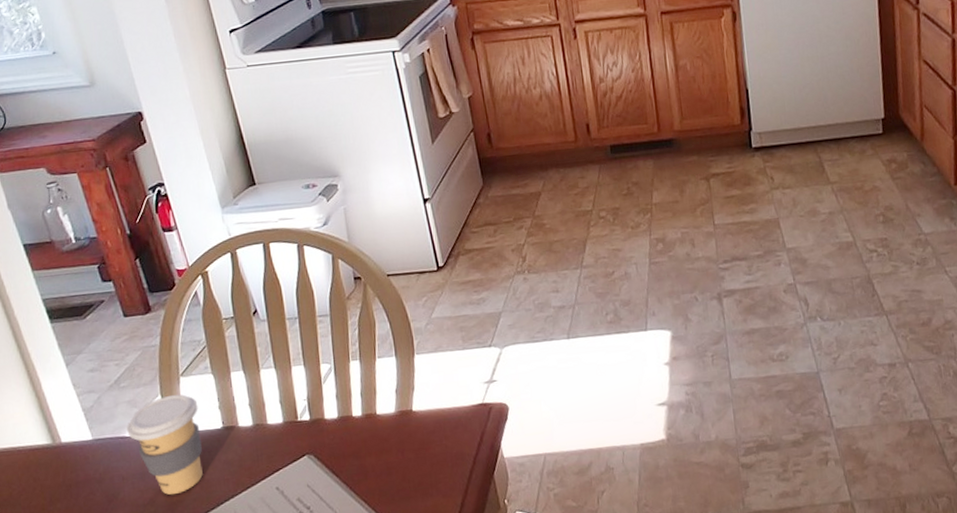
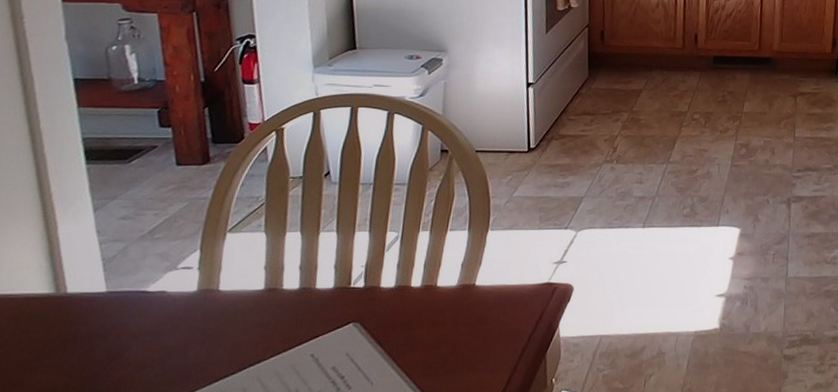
coffee cup: present [127,394,203,495] -> none [150,250,241,356]

